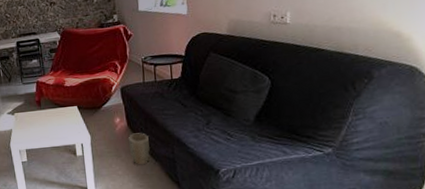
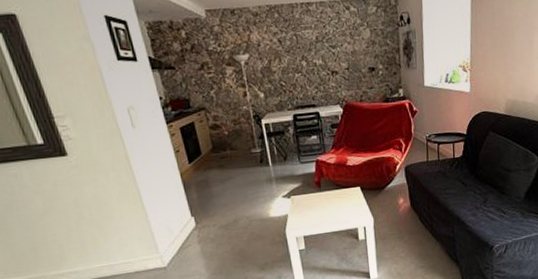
plant pot: present [129,133,151,165] -> none [412,213,433,246]

